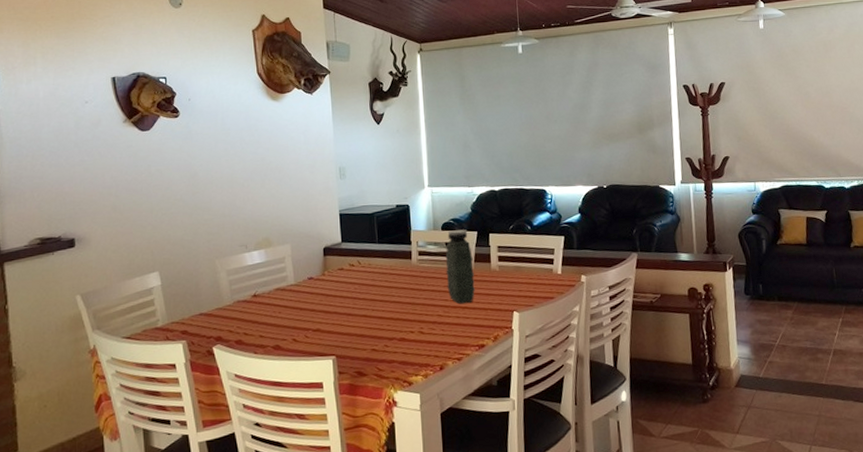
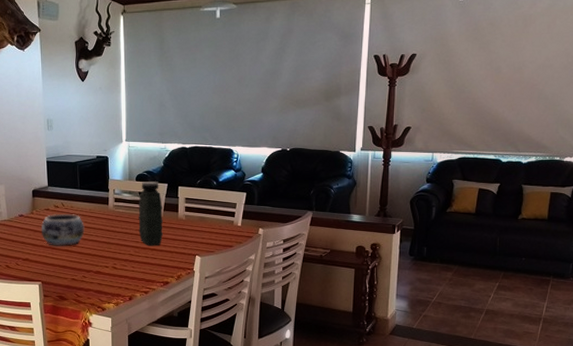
decorative bowl: none [334,273,385,312] -> present [41,213,85,246]

